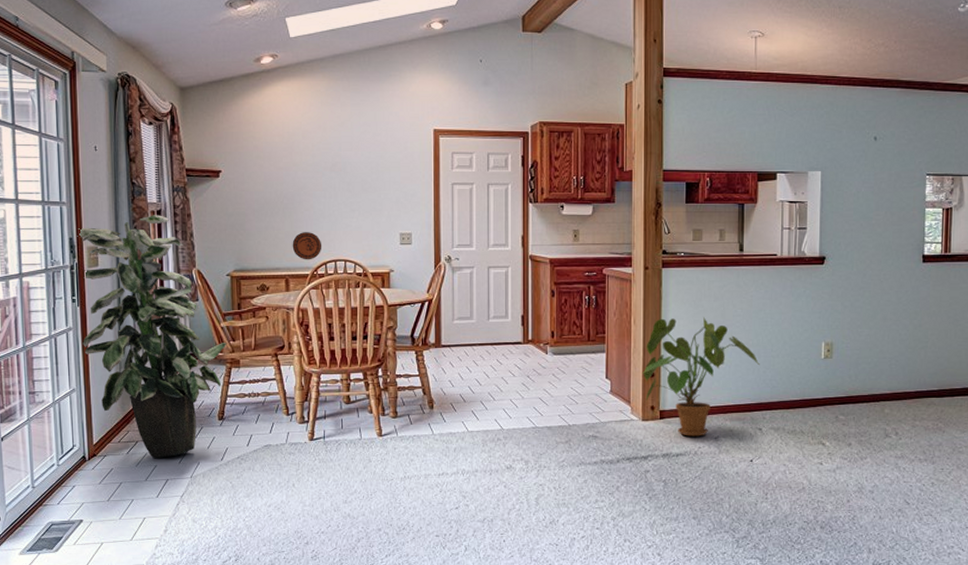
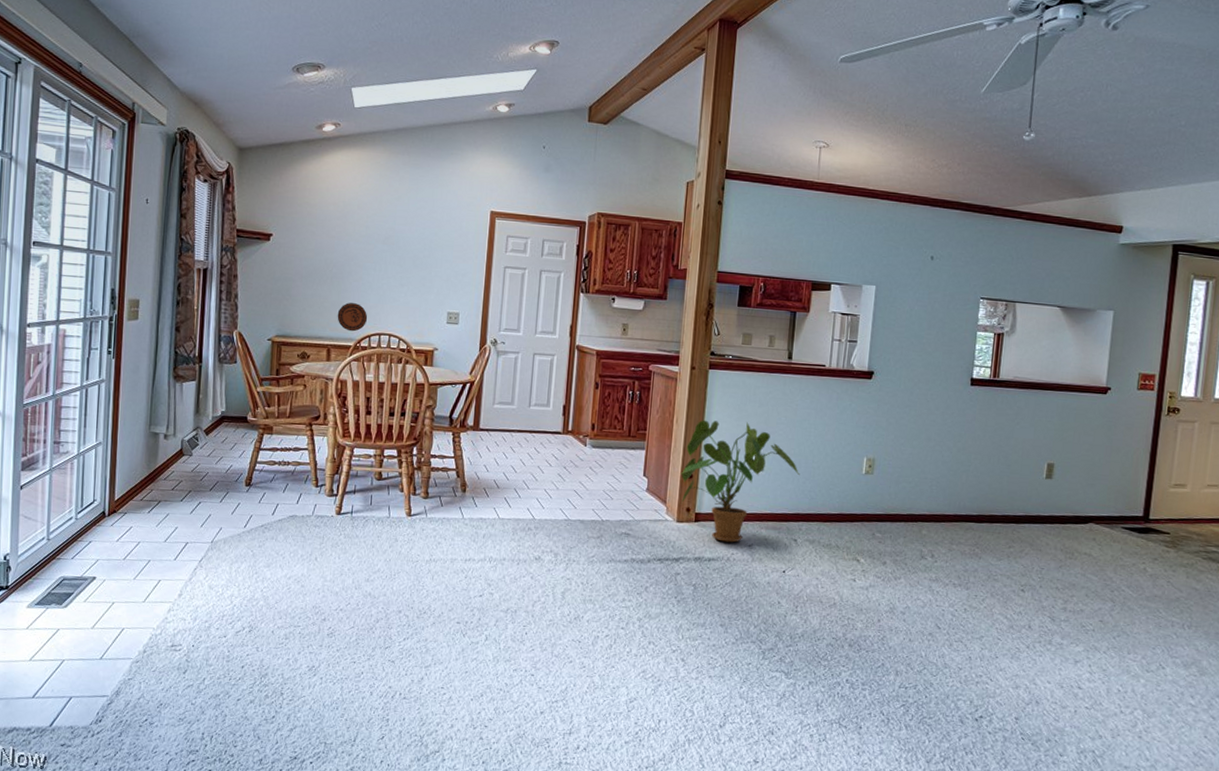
indoor plant: present [77,215,227,458] -> none [114,272,262,520]

